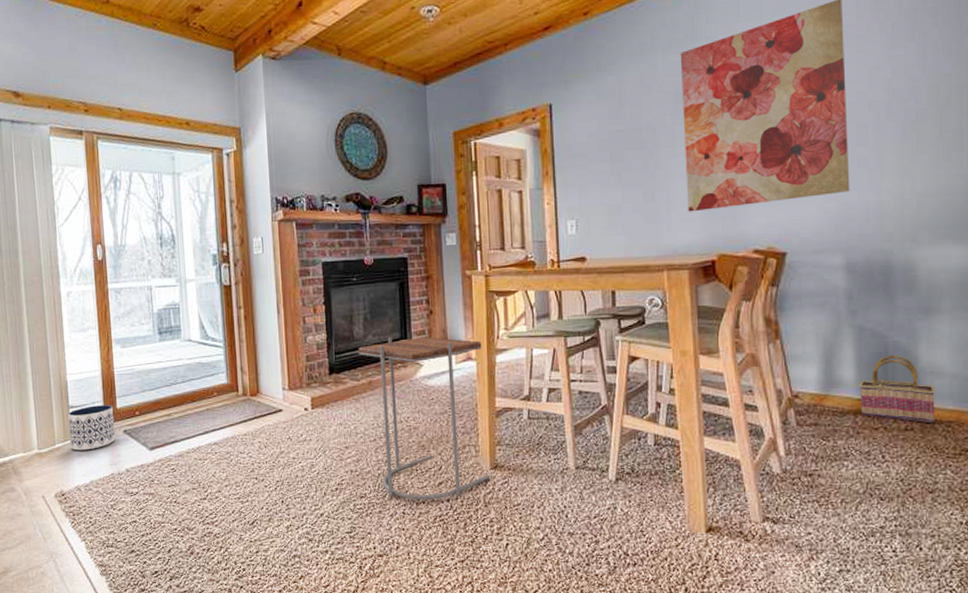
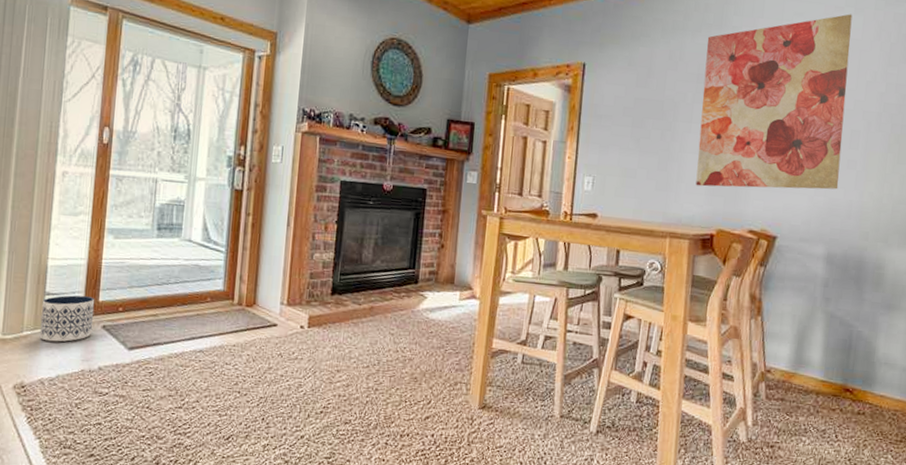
side table: present [358,336,490,500] -> none [364,265,487,433]
basket: present [858,355,935,424] -> none [822,343,887,410]

